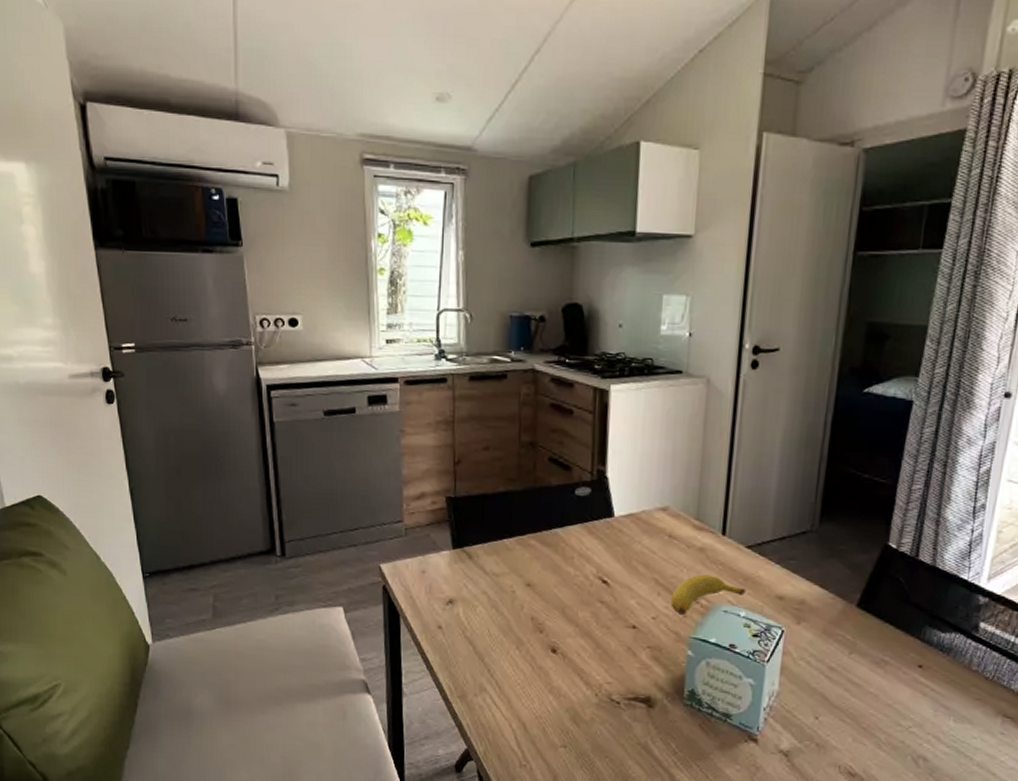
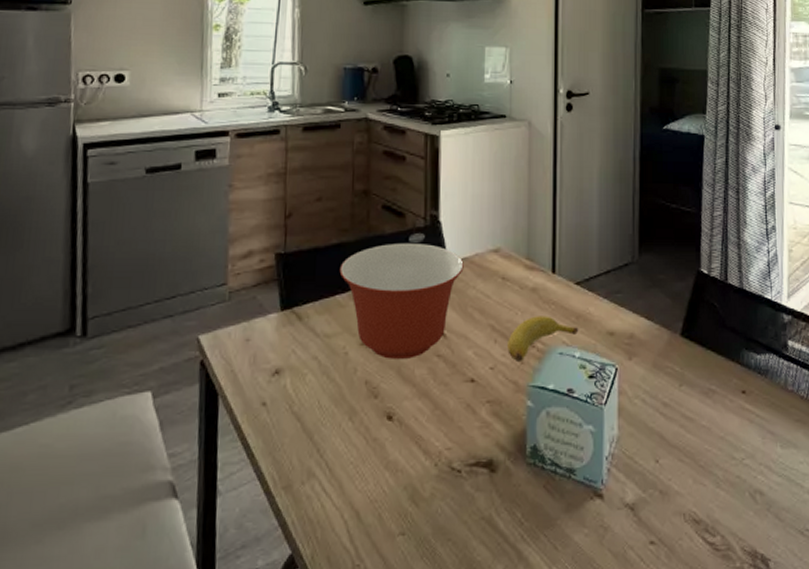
mixing bowl: none [507,495,630,602] -> present [339,242,464,359]

